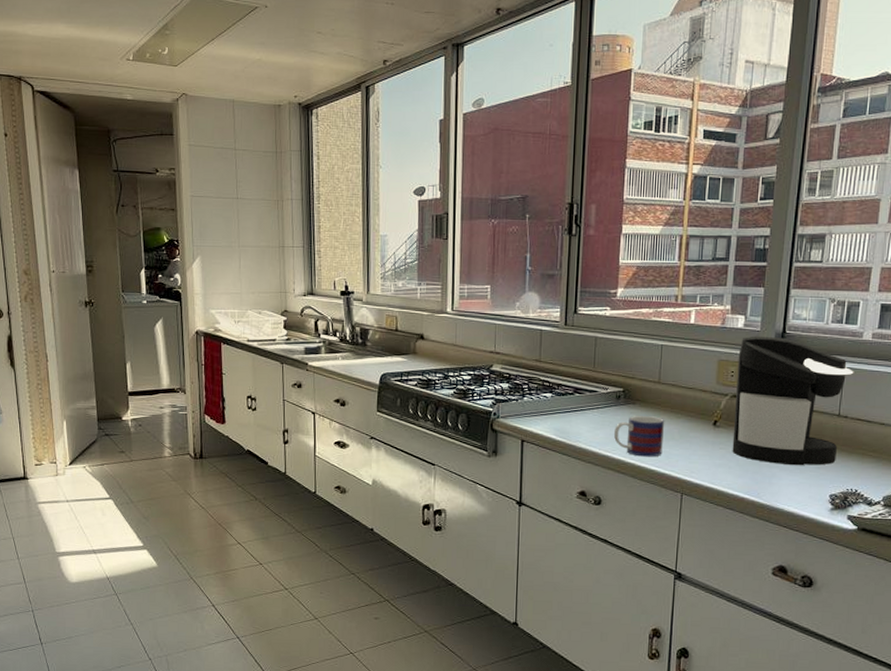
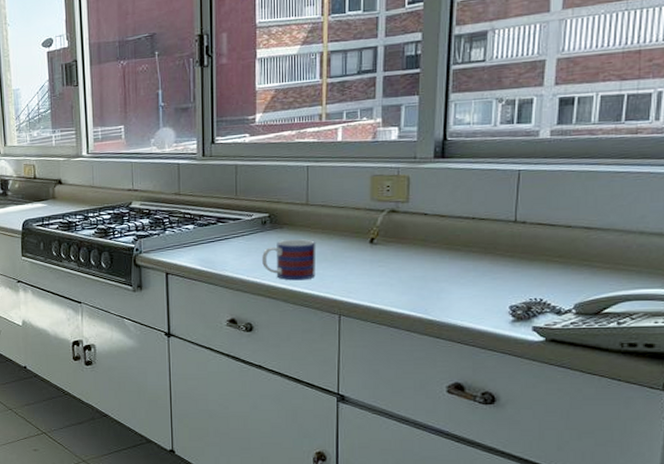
coffee maker: present [732,335,854,466] -> none [393,145,531,278]

